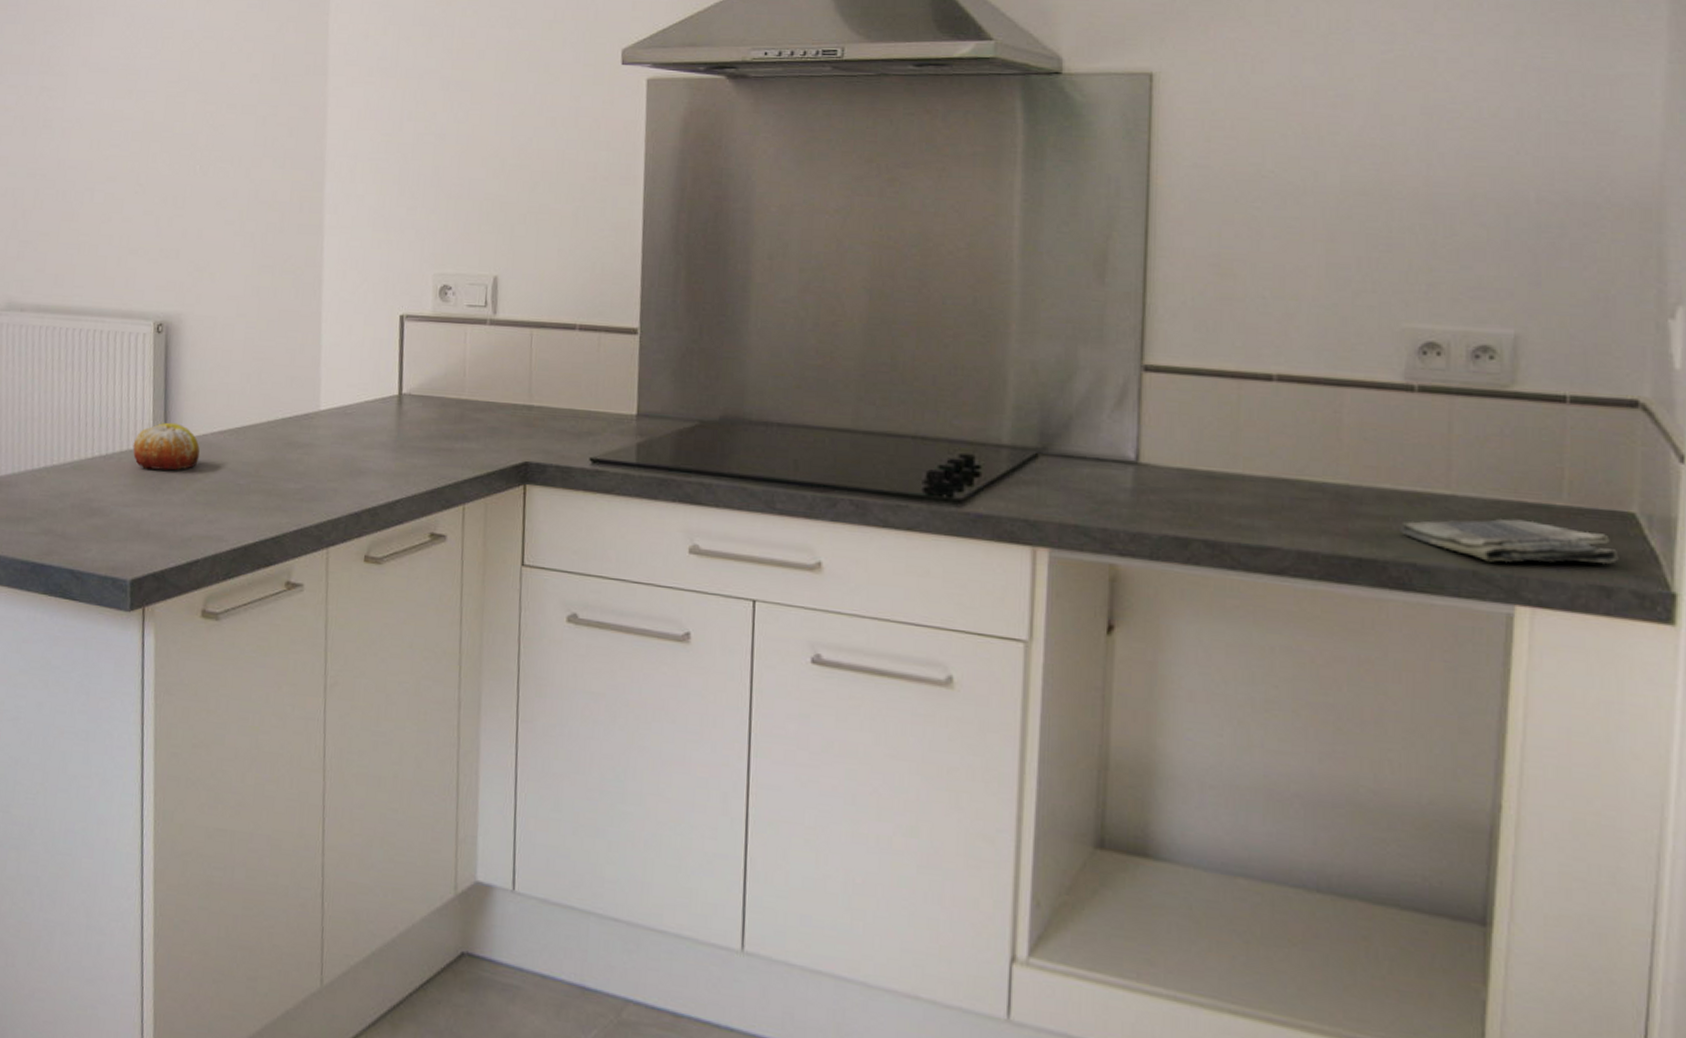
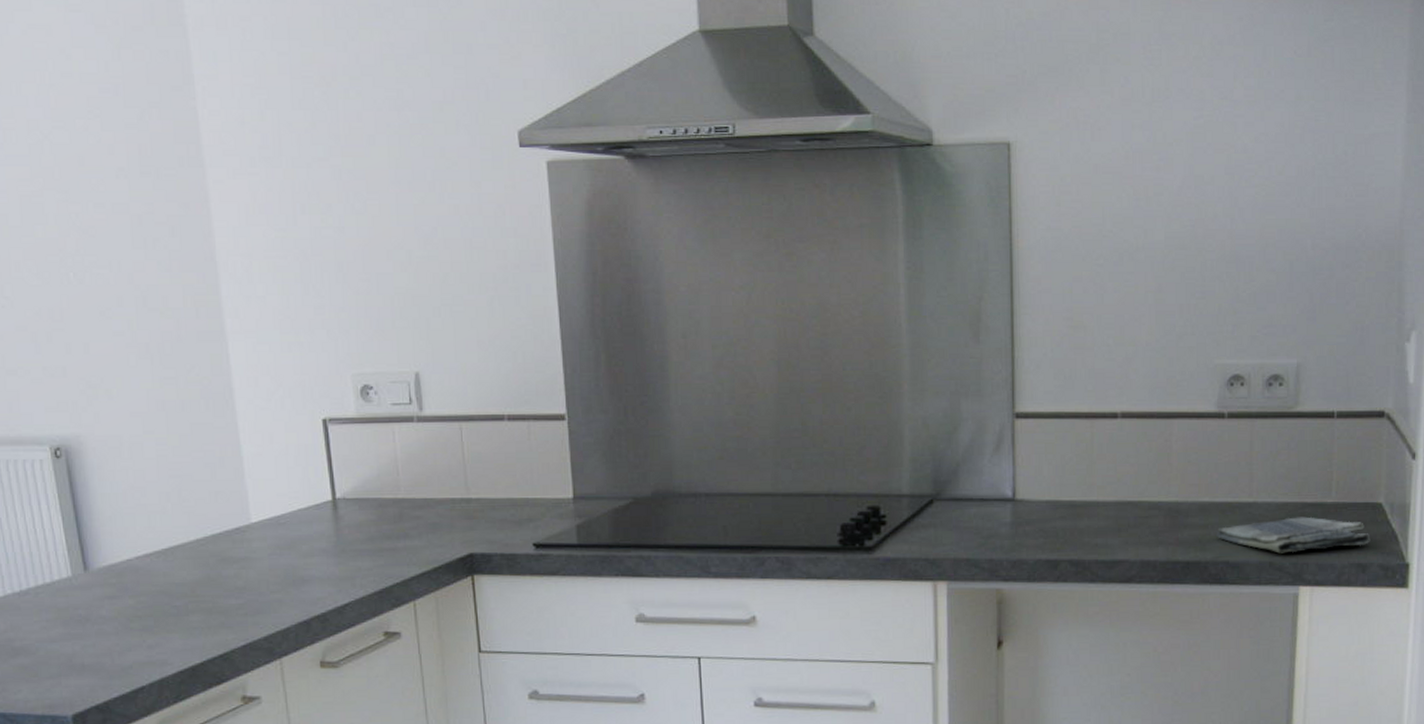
fruit: present [133,422,200,471] -> none [49,550,126,601]

